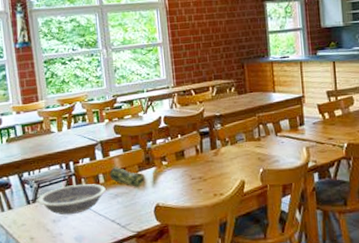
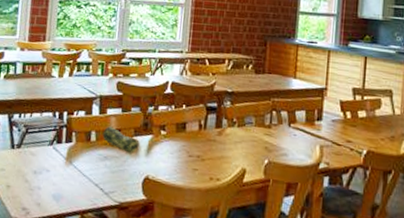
bowl: present [38,184,106,216] -> none [23,137,96,170]

